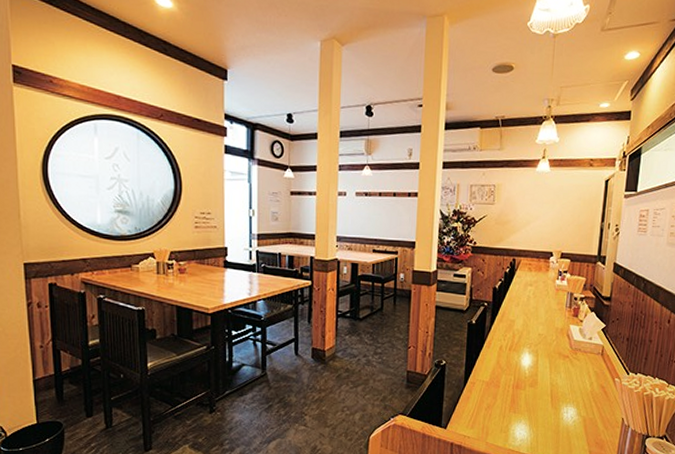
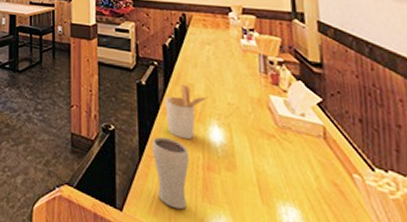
drinking glass: none [475,366,503,421] -> present [151,136,189,210]
utensil holder: none [489,322,525,366] -> present [165,85,209,140]

